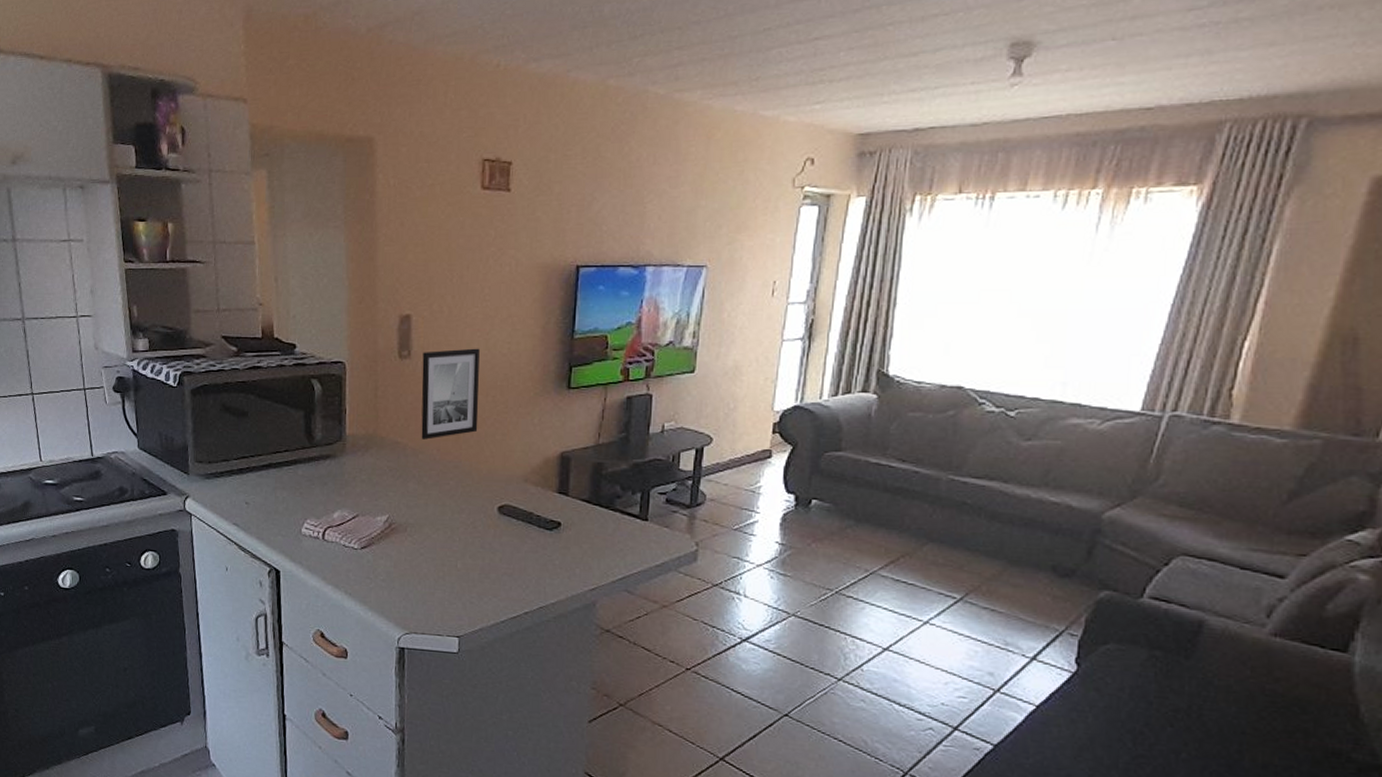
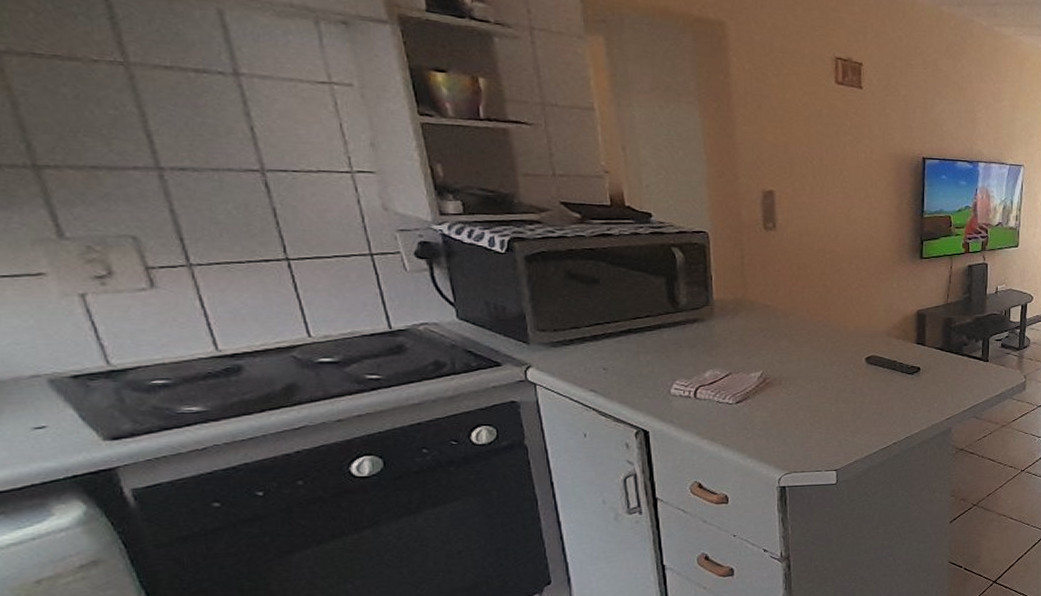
wall art: present [421,348,480,440] -> none [788,223,844,303]

